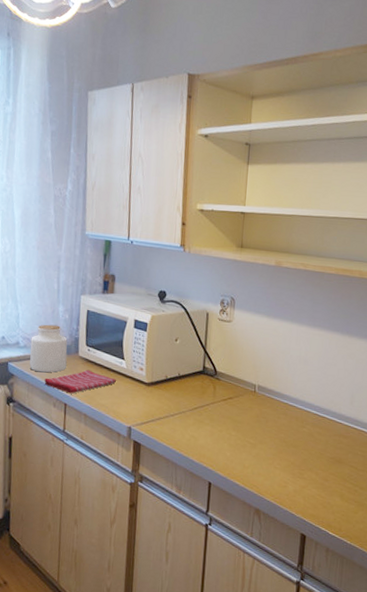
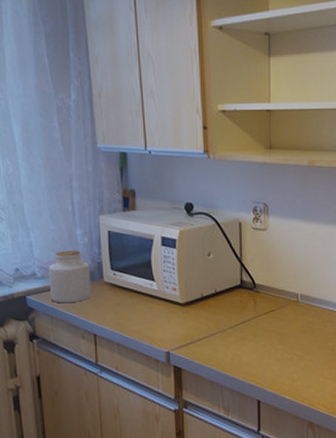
dish towel: present [44,369,116,394] -> none [69,295,148,323]

